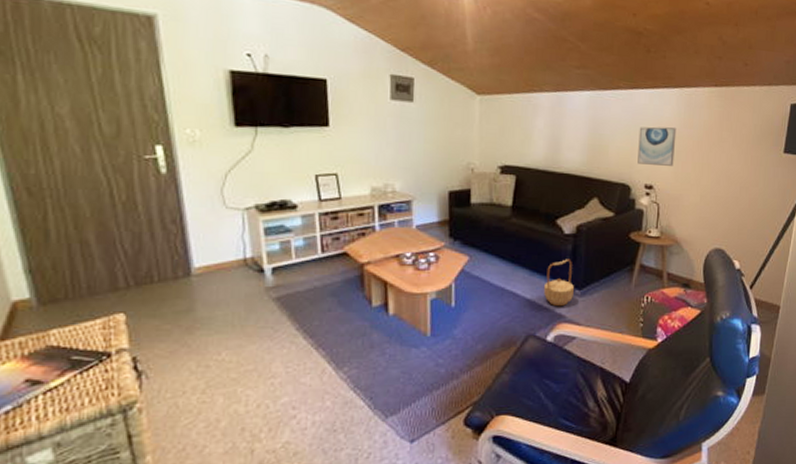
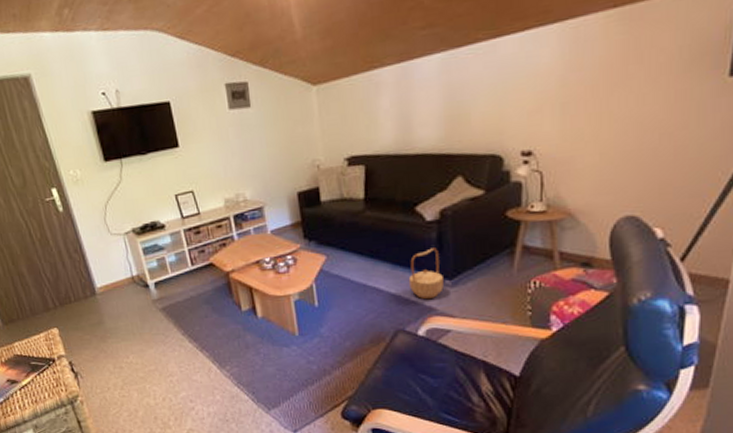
wall art: present [637,126,677,166] -> none [508,73,560,128]

